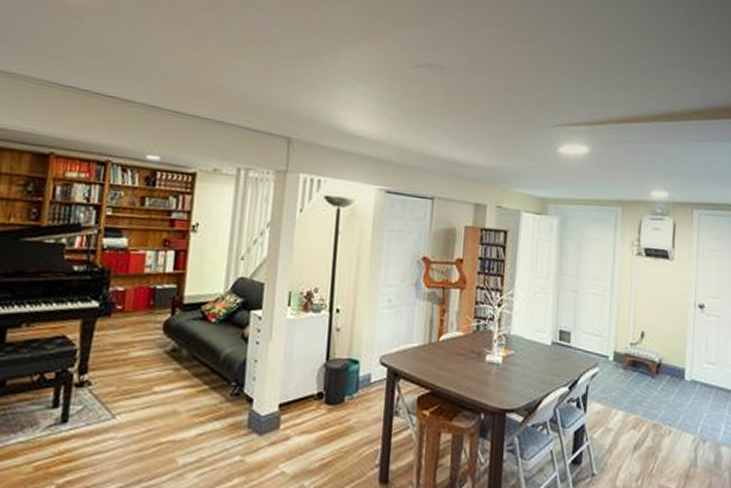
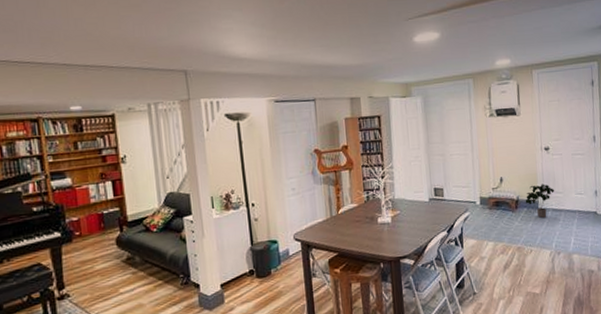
potted plant: none [669,348,705,393] -> present [525,184,554,219]

